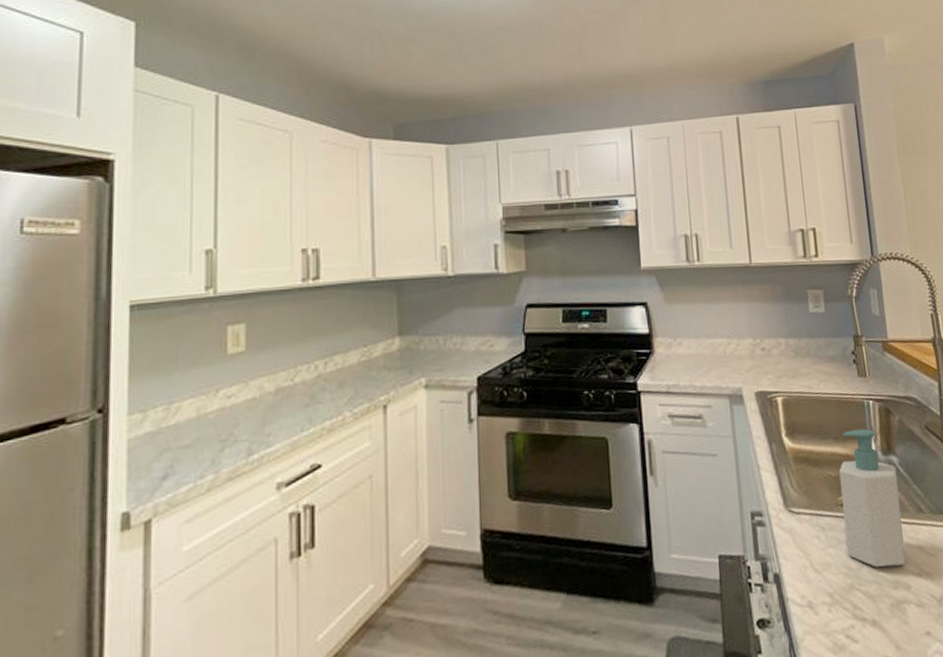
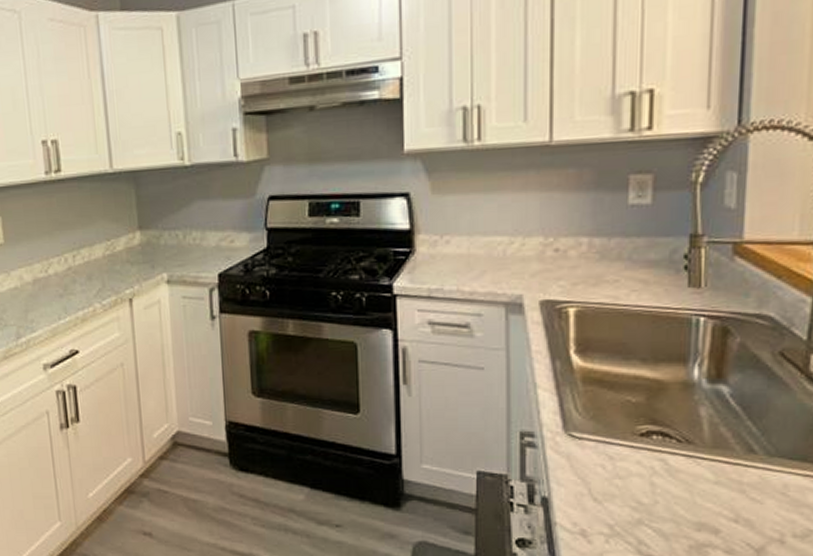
soap bottle: present [839,428,906,567] -> none [639,350,725,507]

